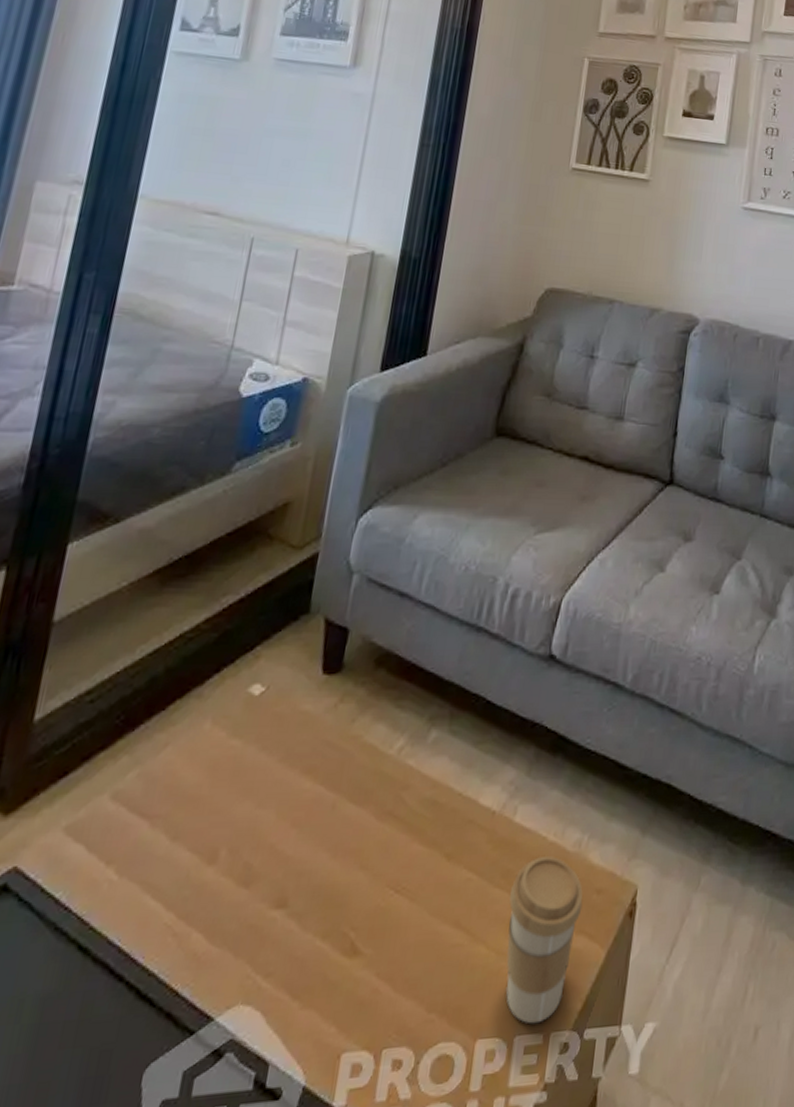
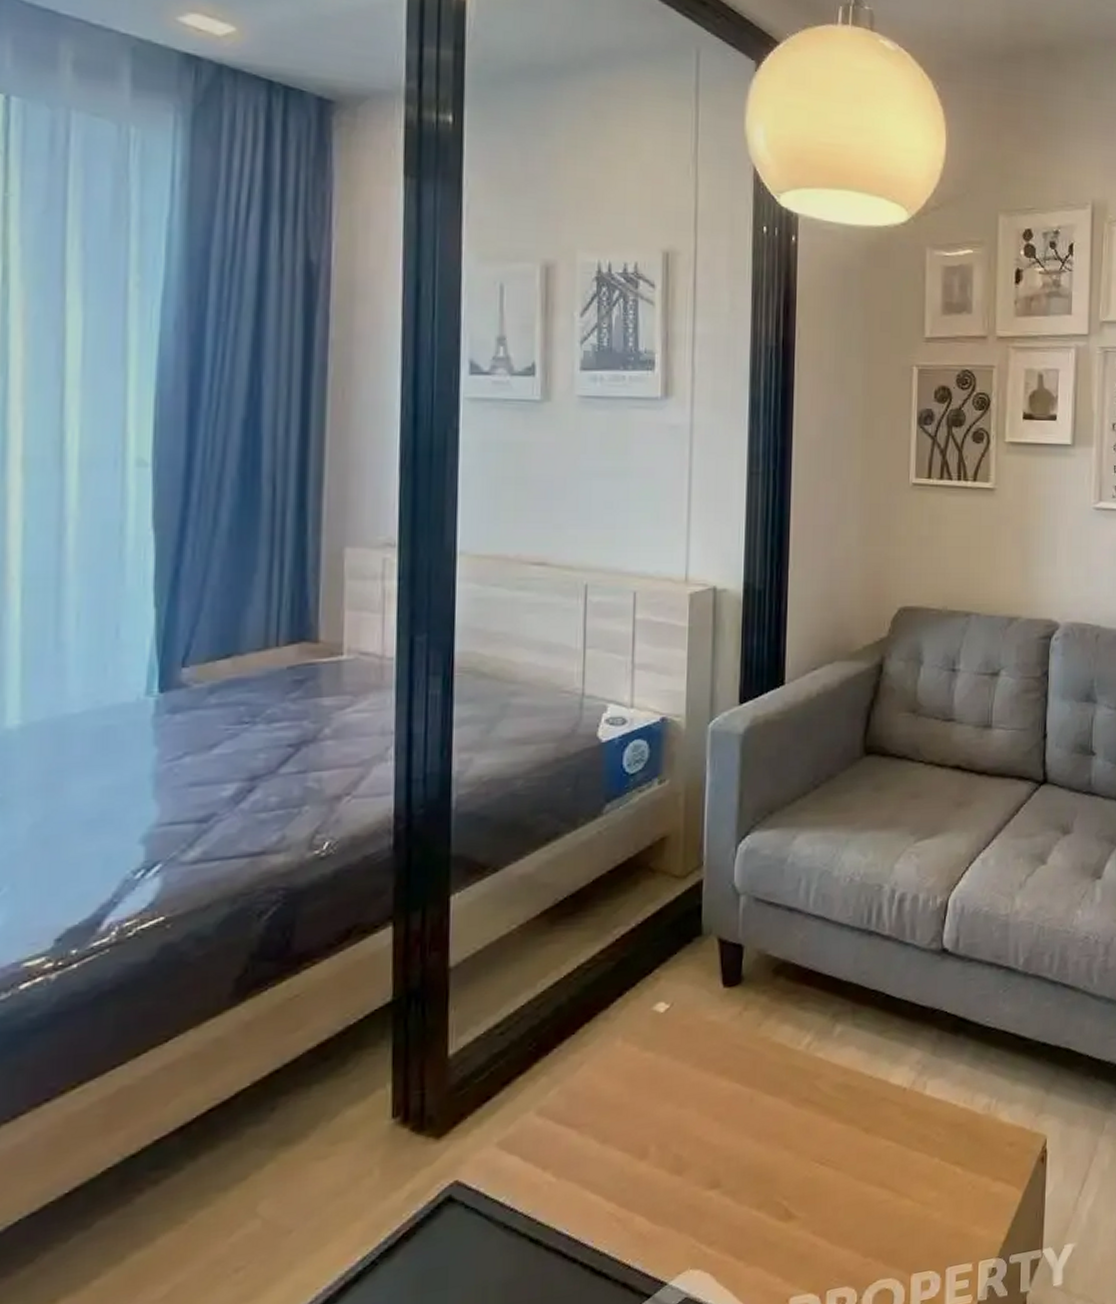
coffee cup: present [505,856,583,1024] -> none [928,1120,997,1257]

